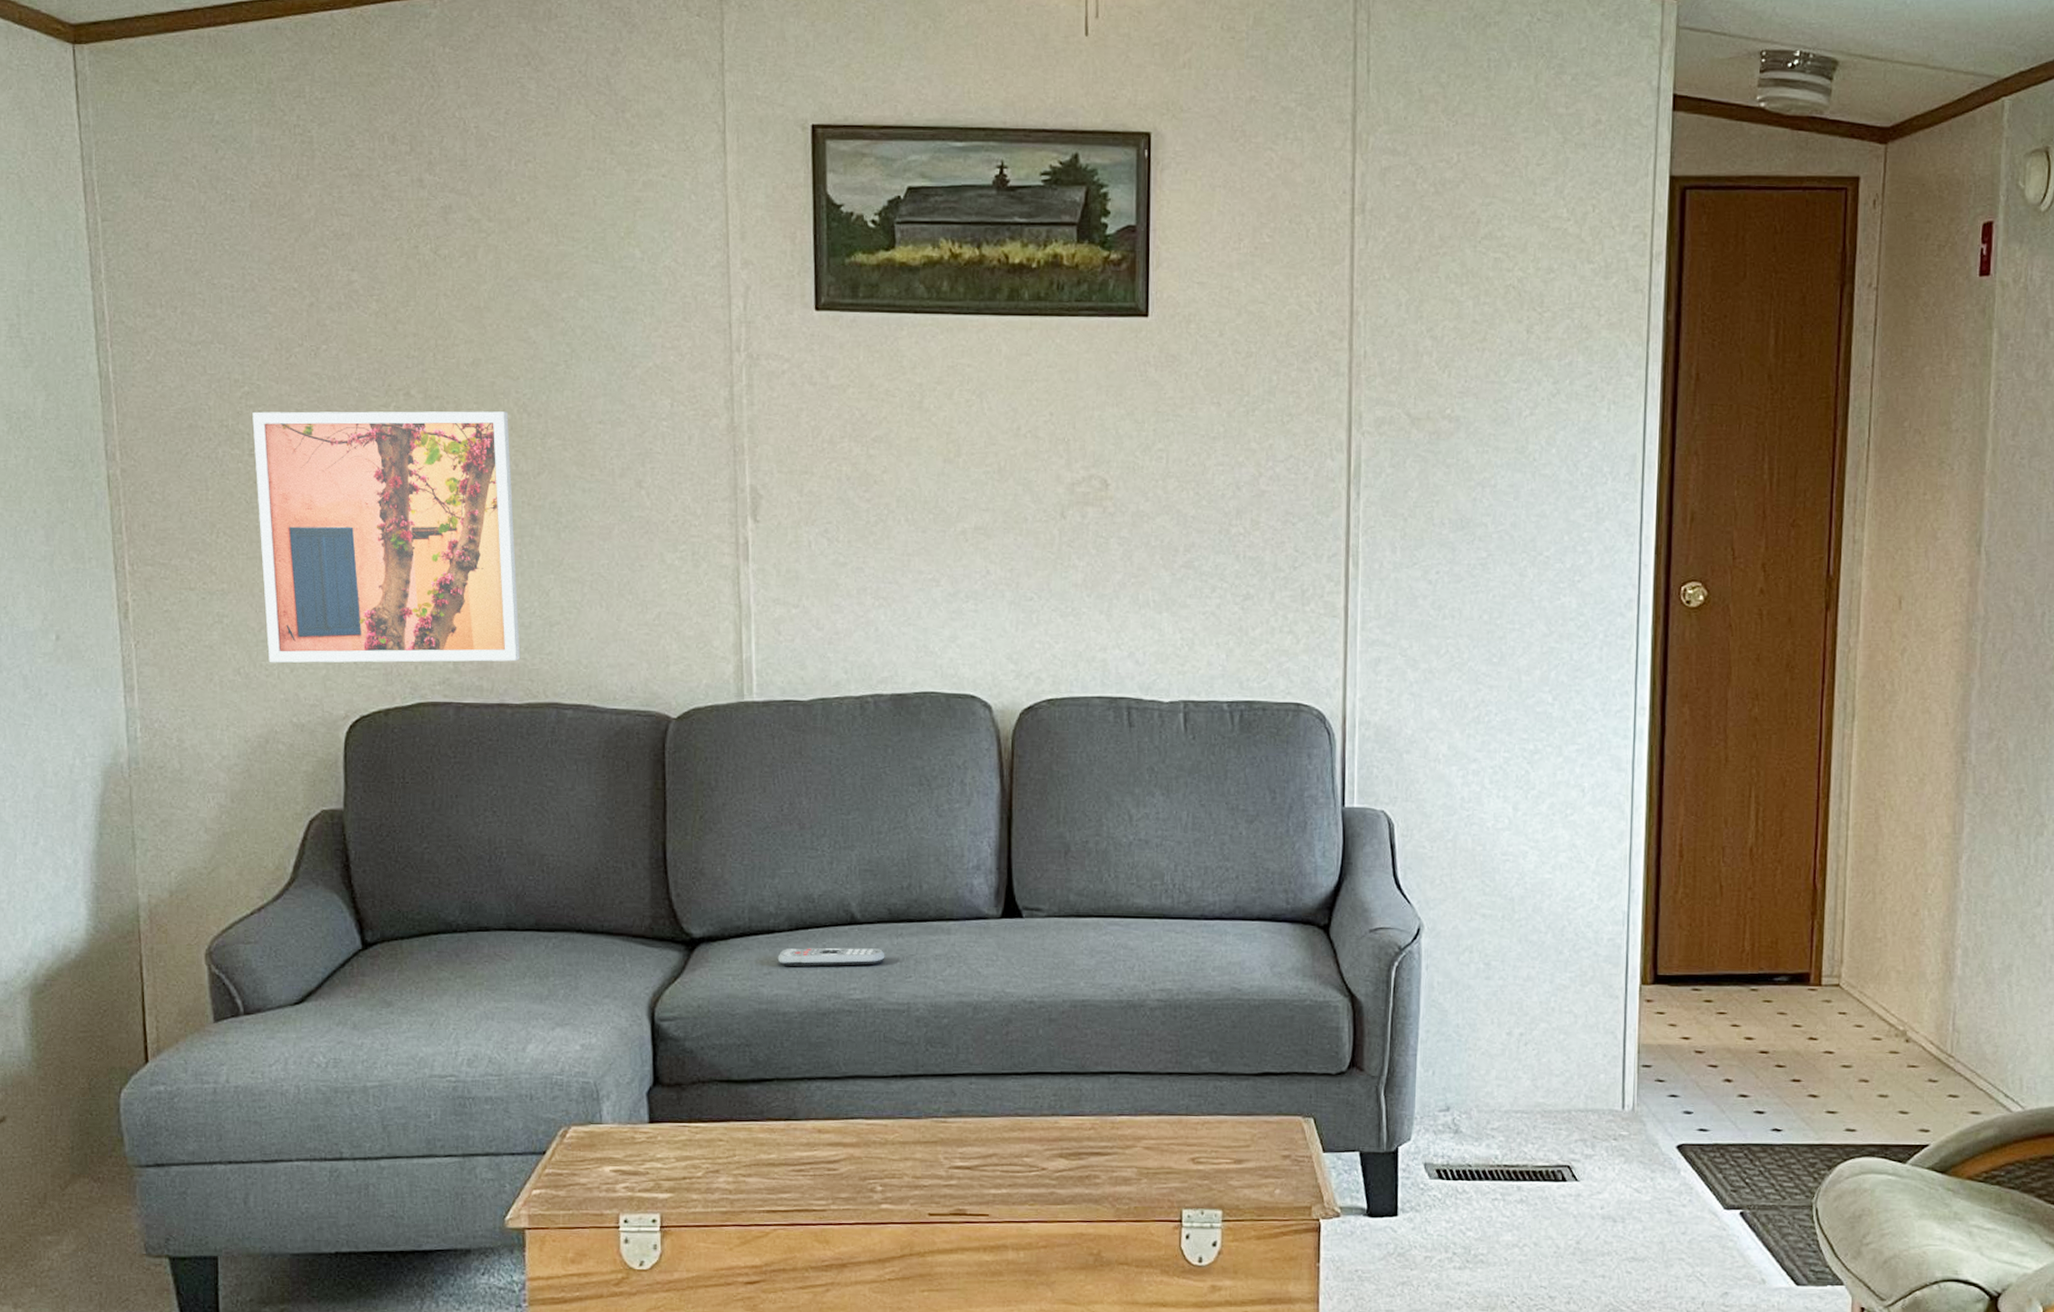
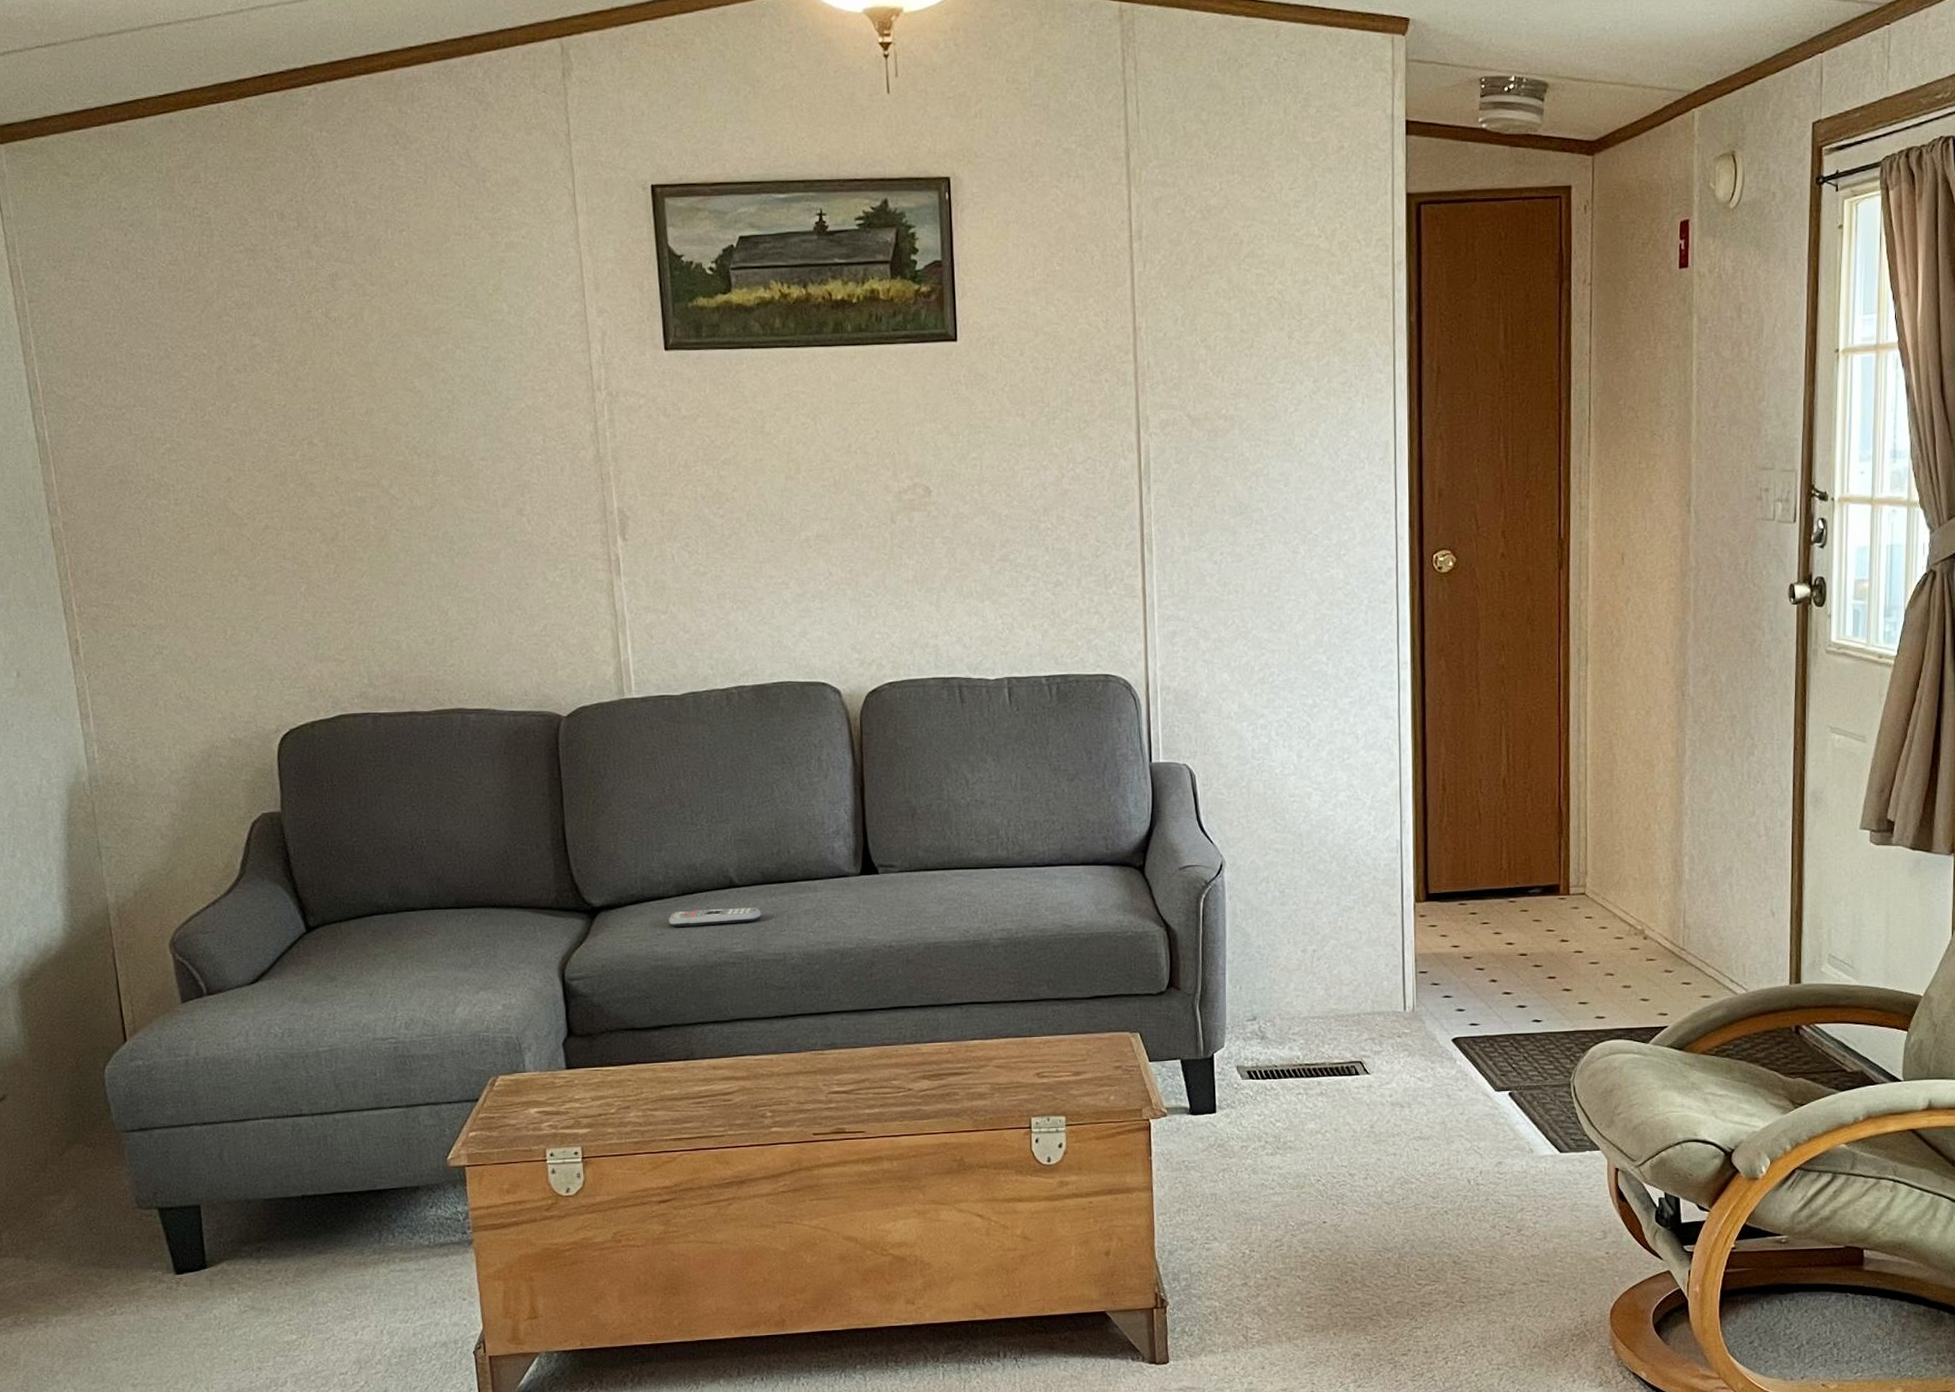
wall art: present [252,411,521,663] -> none [175,454,427,687]

